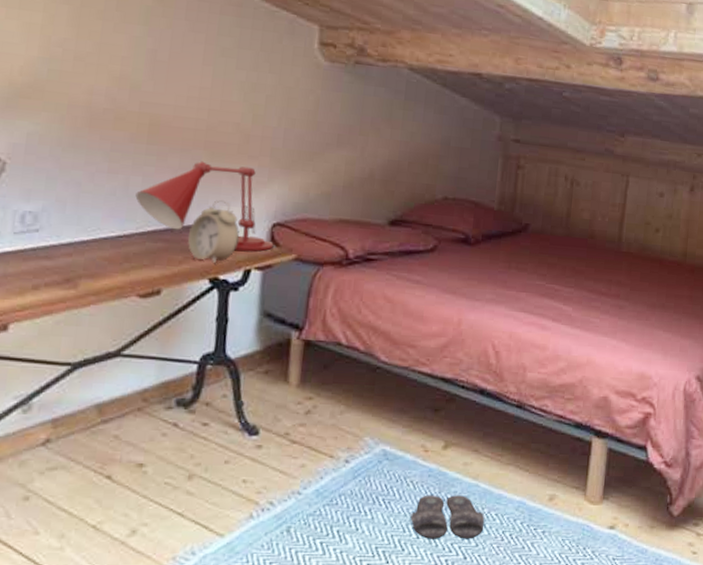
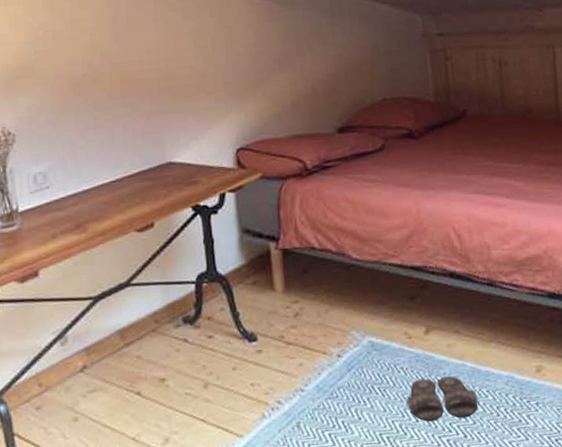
desk lamp: present [135,161,277,252] -> none [120,102,243,179]
alarm clock: present [187,200,239,264] -> none [167,136,210,193]

